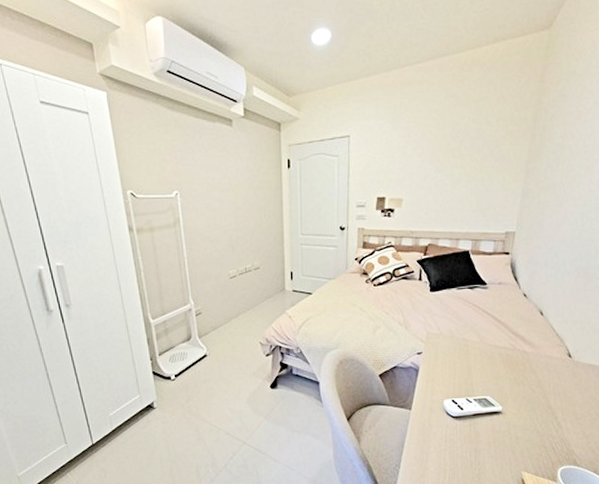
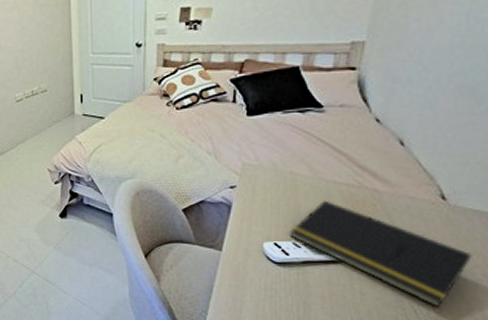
notepad: none [464,361,589,444] -> present [290,200,472,308]

